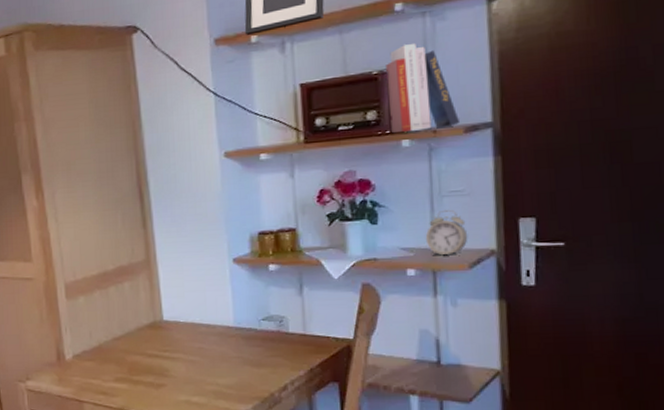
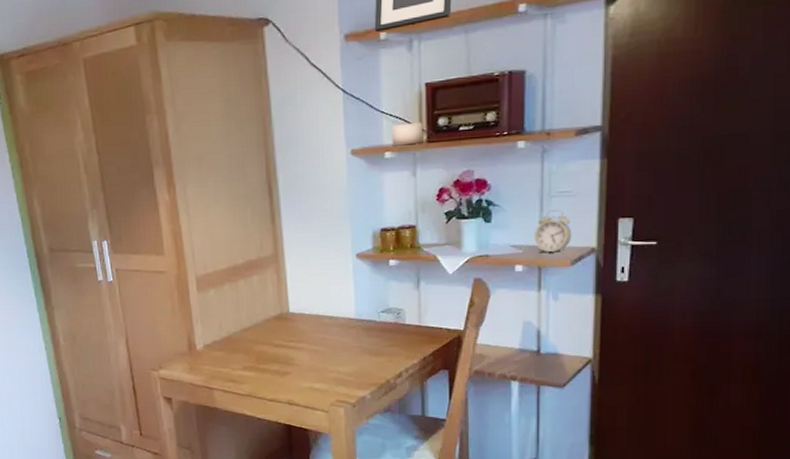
candle: none [266,123,301,148] -> present [391,122,423,146]
books: present [386,44,459,134] -> none [507,46,571,135]

